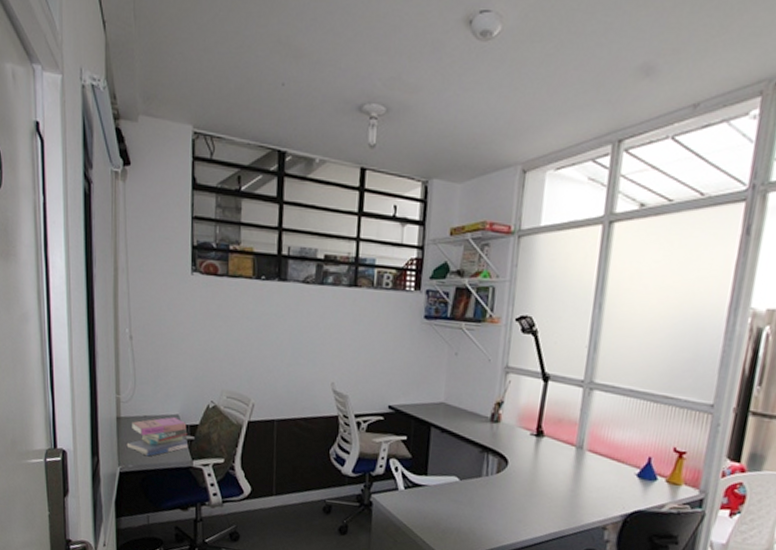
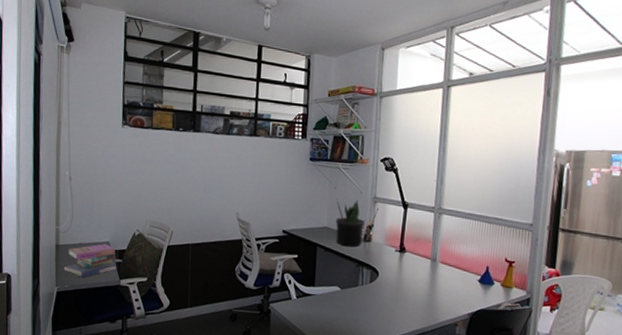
planter: none [455,369,493,429] -> present [336,199,365,247]

